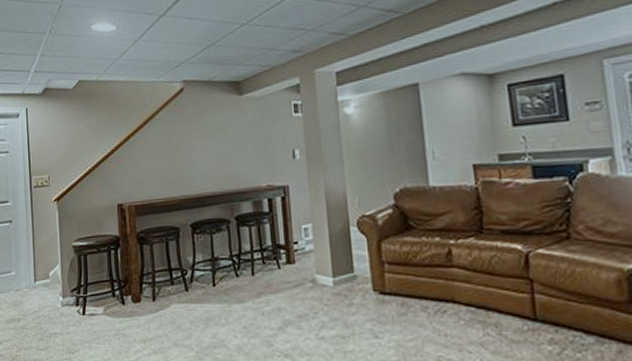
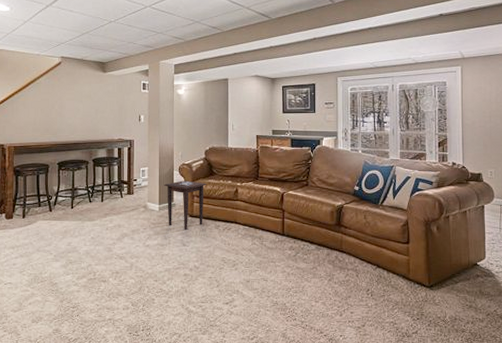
side table: none [337,240,403,314] -> present [164,180,208,230]

